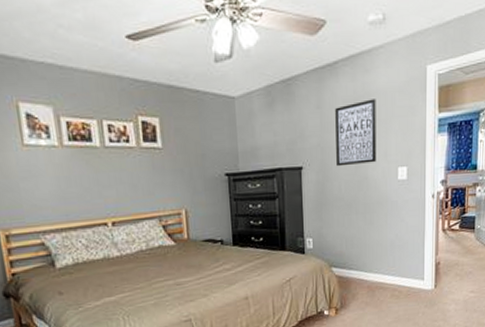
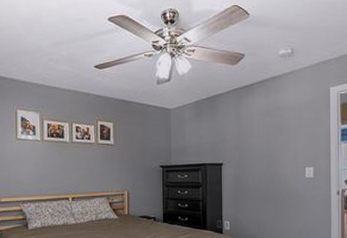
wall art: present [335,99,377,167] -> none [251,112,286,165]

